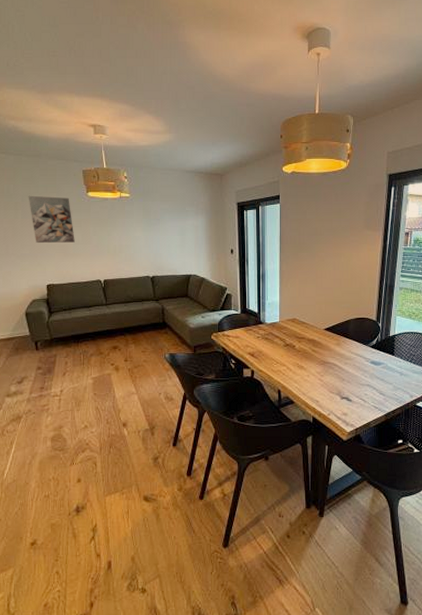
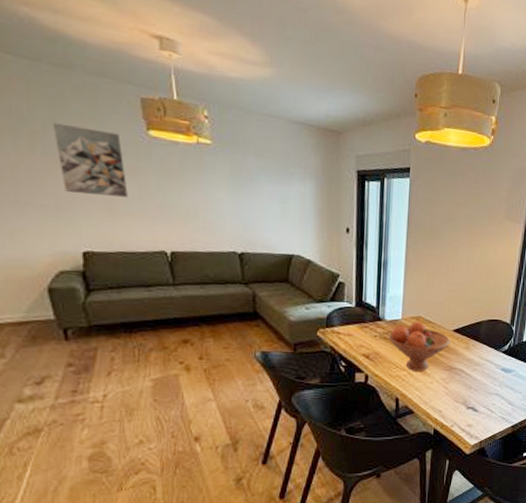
fruit bowl: none [269,322,323,366] -> present [389,321,451,371]

